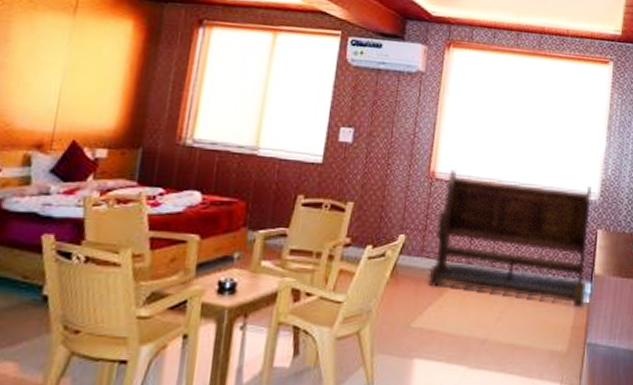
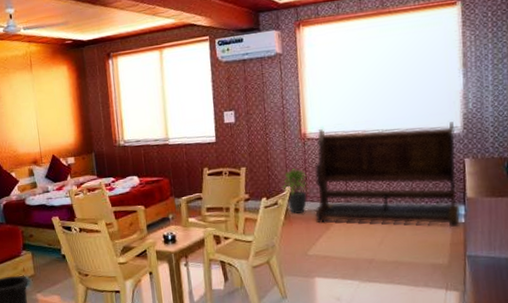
potted plant: none [394,213,427,271] -> present [282,169,308,214]

